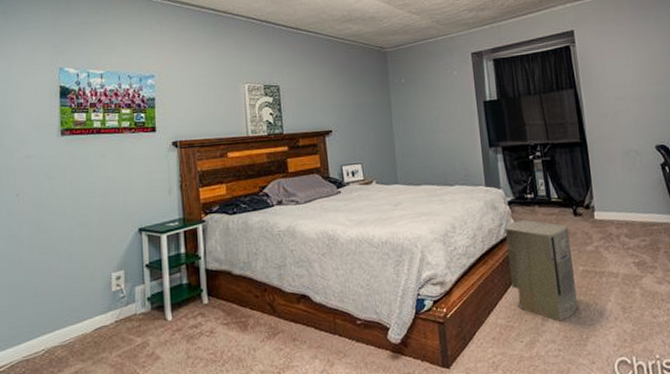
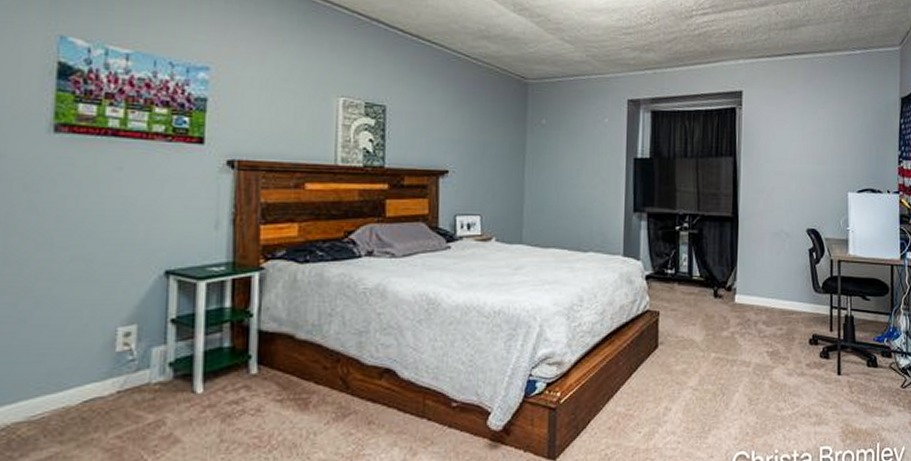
air purifier: present [504,220,579,322] -> none [637,298,706,412]

